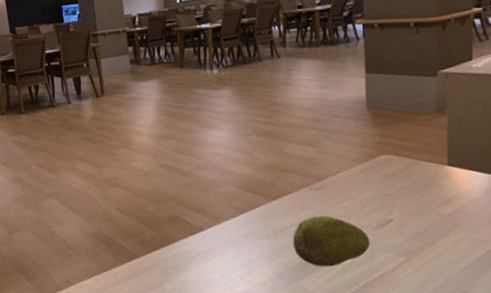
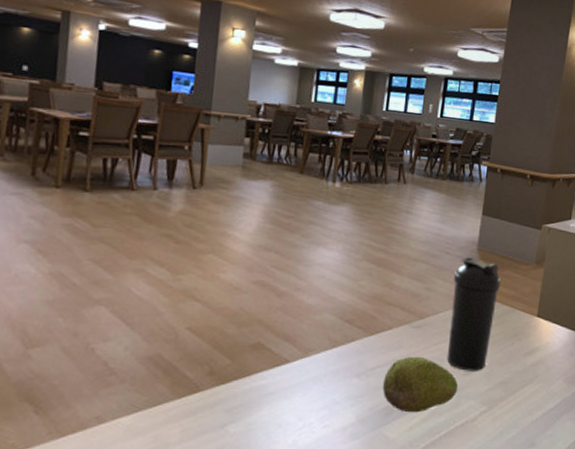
water bottle: none [345,116,400,225] -> present [447,257,502,371]

